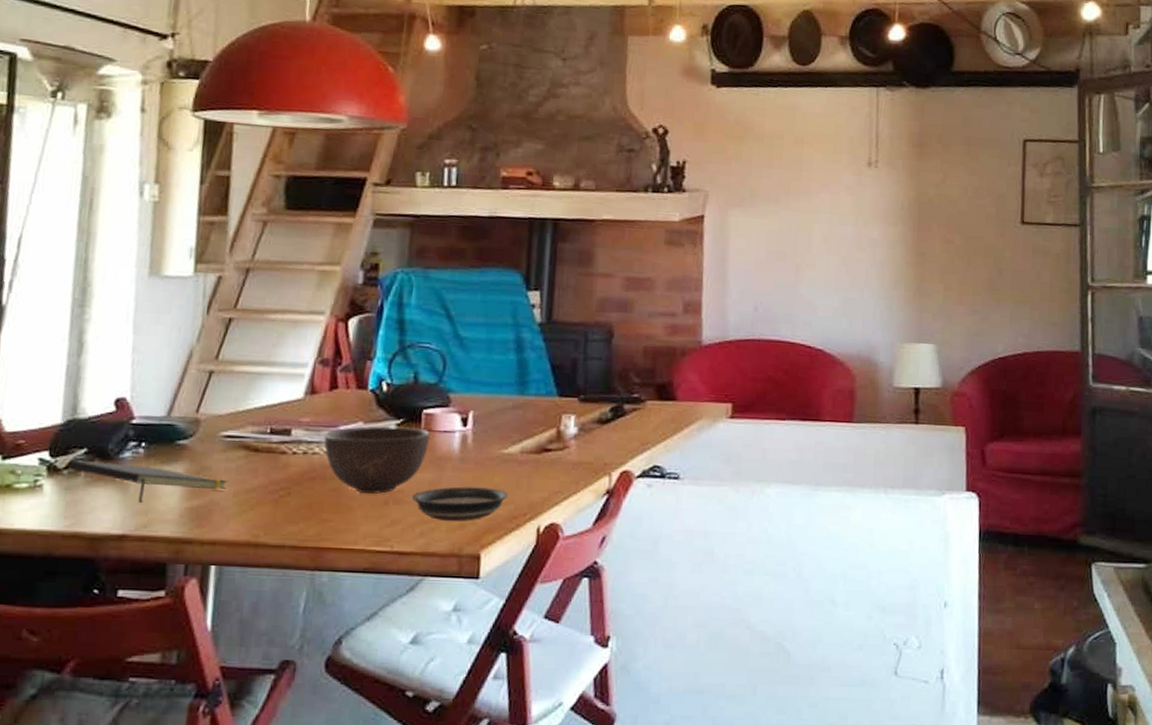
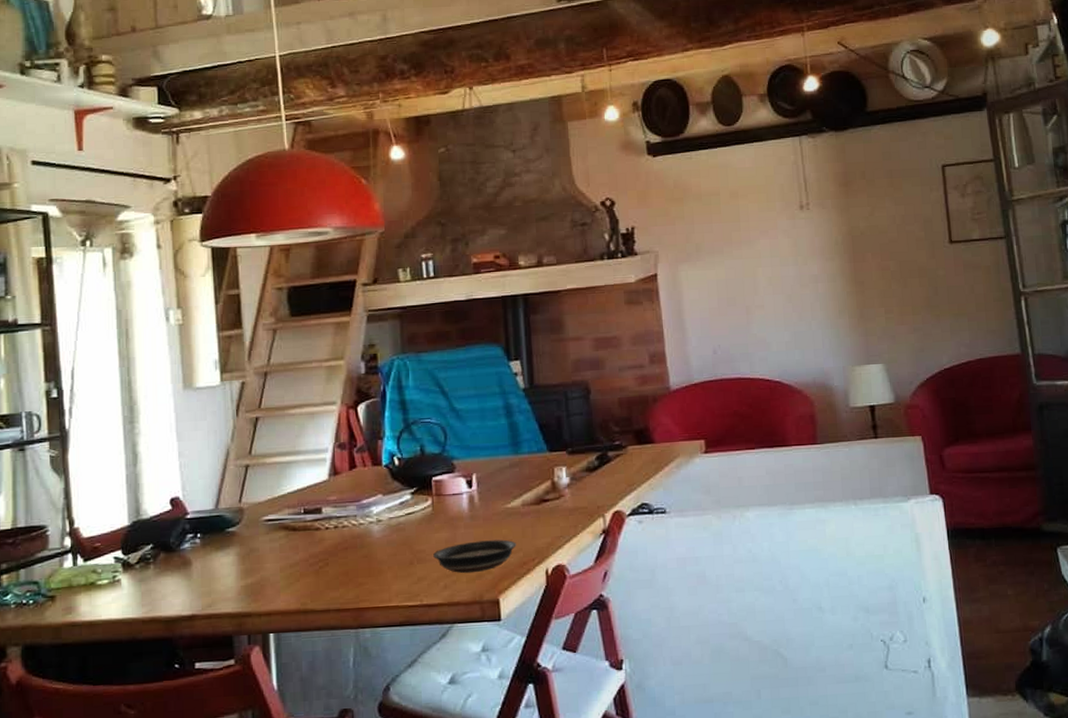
notepad: present [68,459,229,502] -> none [140,553,275,586]
bowl: present [323,425,430,494] -> none [350,493,441,558]

